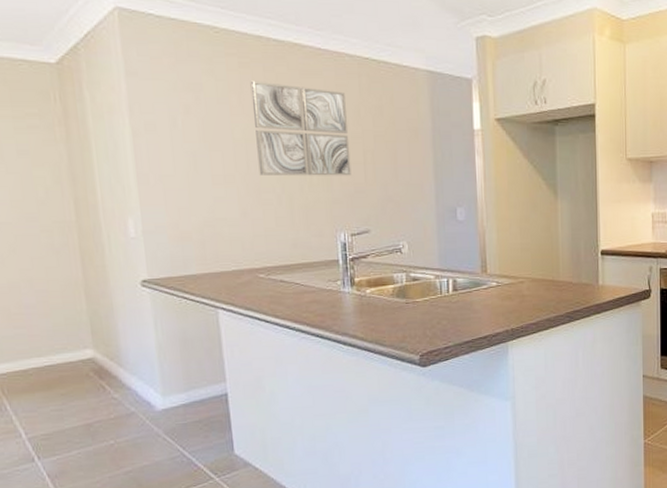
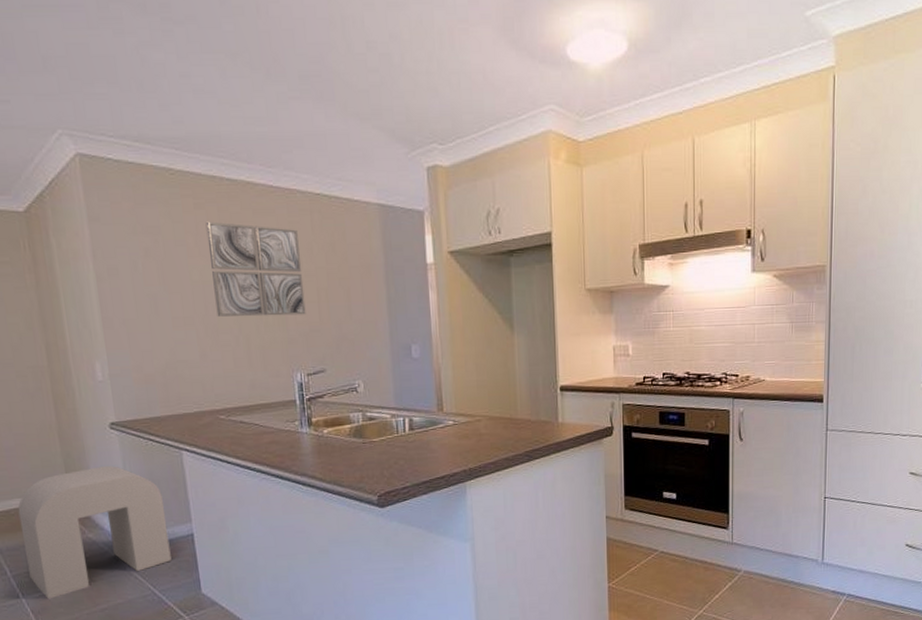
stool: none [36,324,203,463] -> present [18,466,172,599]

